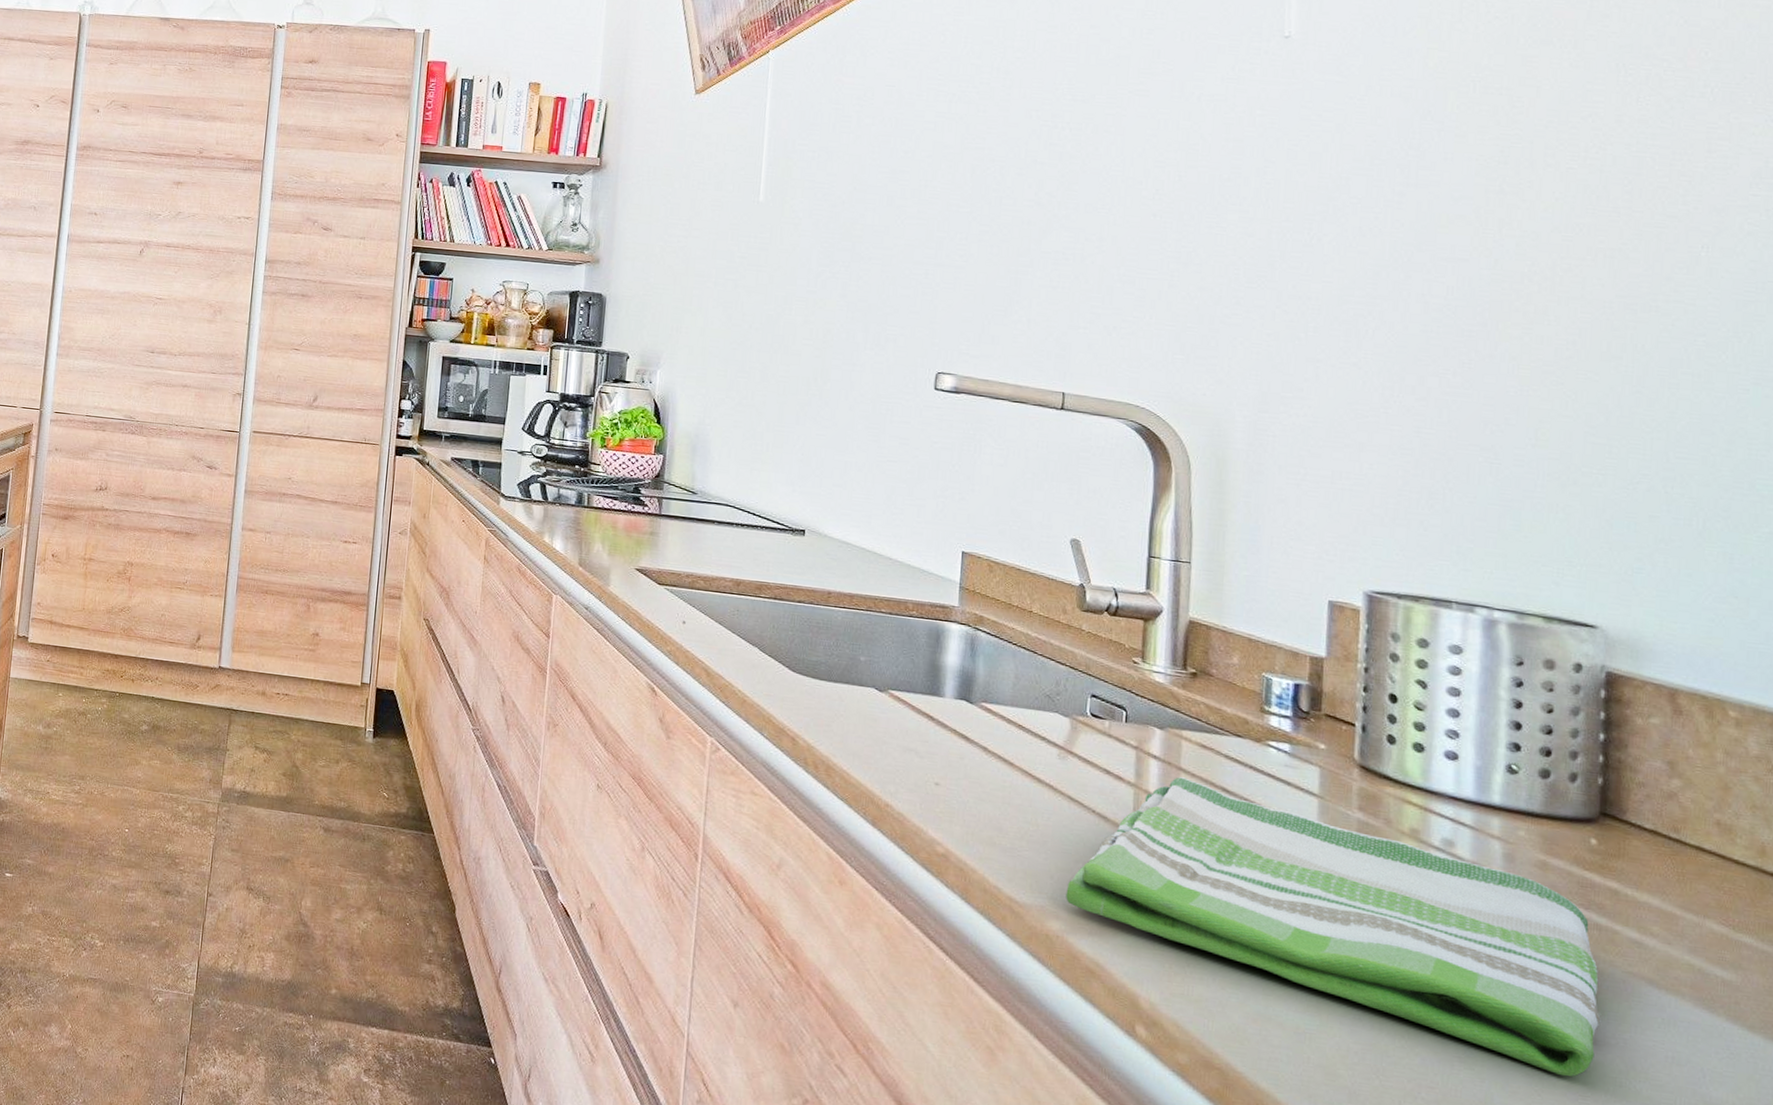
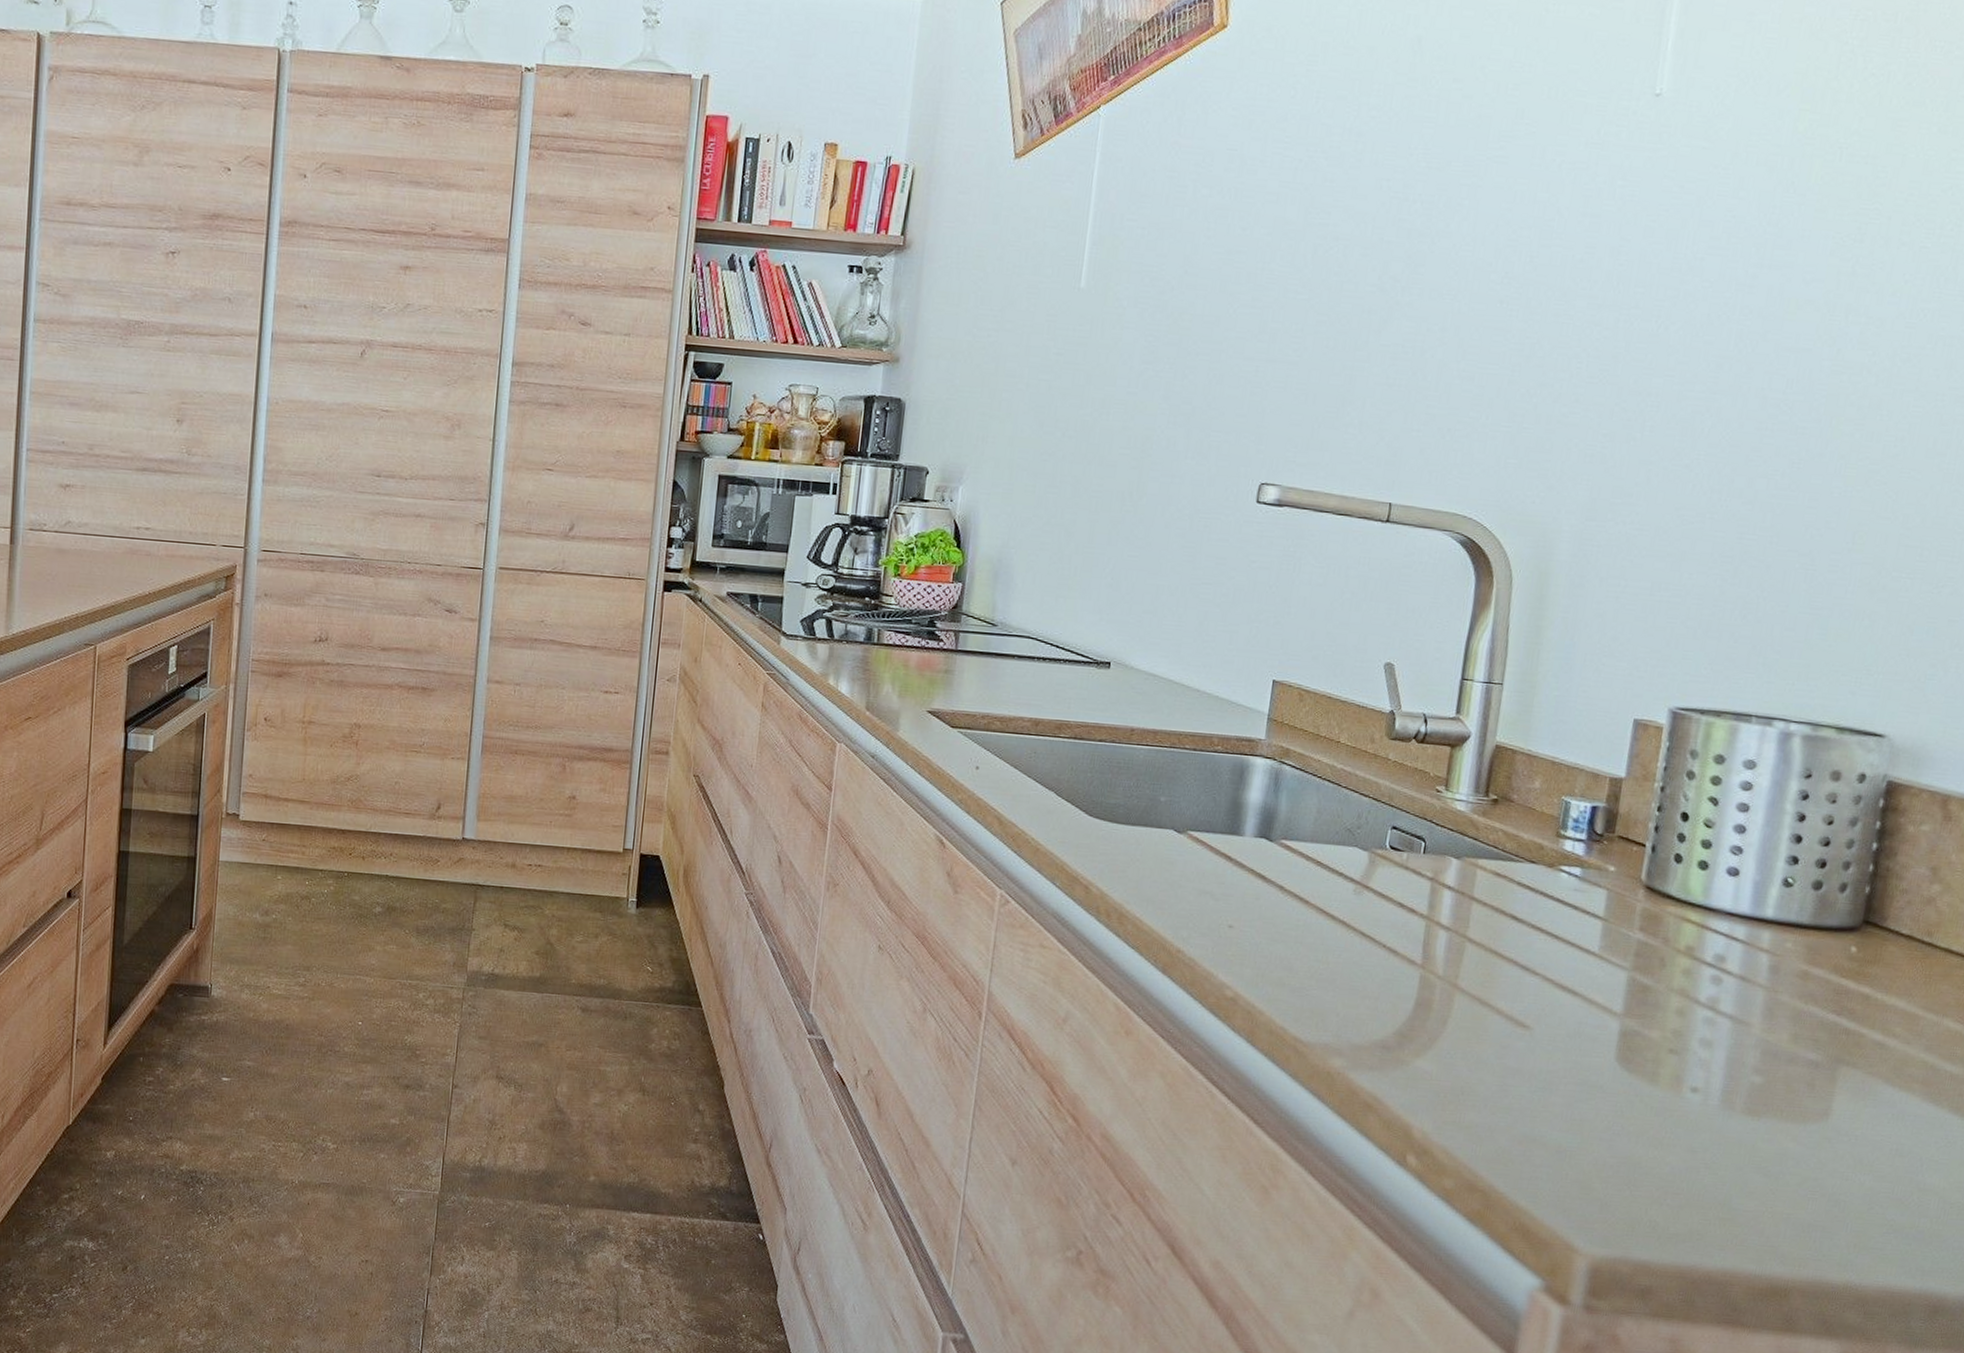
dish towel: present [1066,777,1601,1077] -> none [1350,906,1842,1175]

